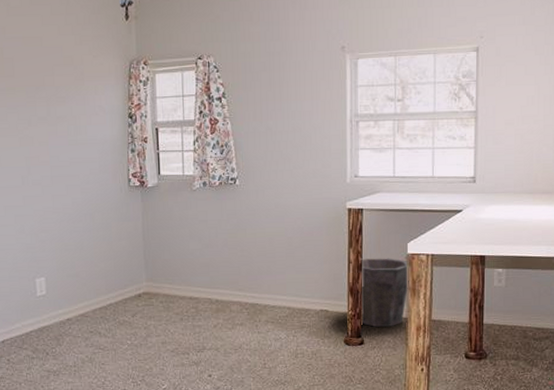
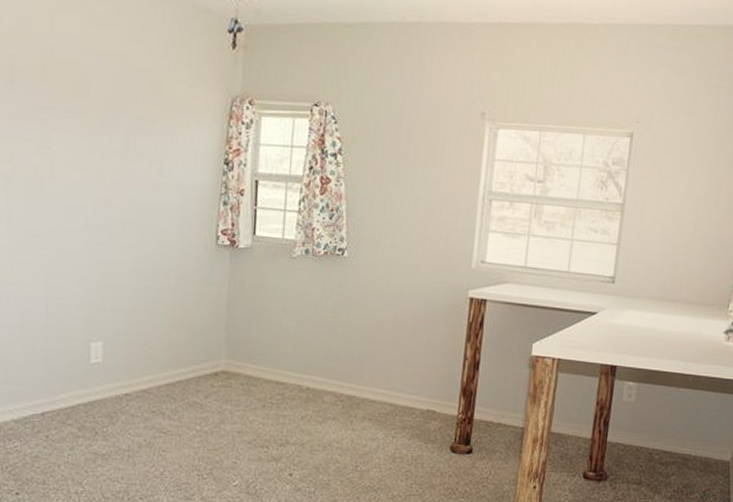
waste bin: present [360,258,409,327] -> none [470,356,532,436]

